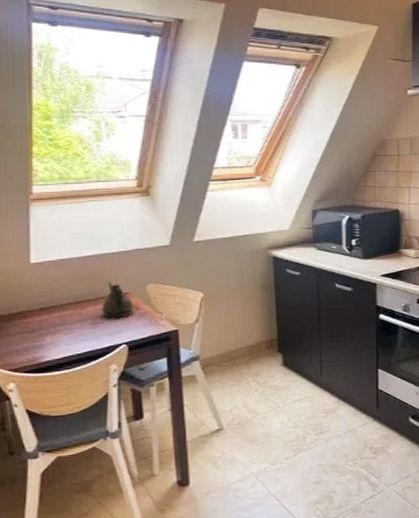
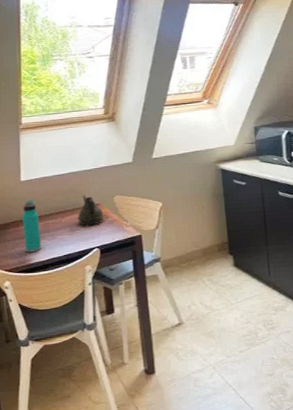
water bottle: none [32,286,56,349] -> present [22,200,42,253]

